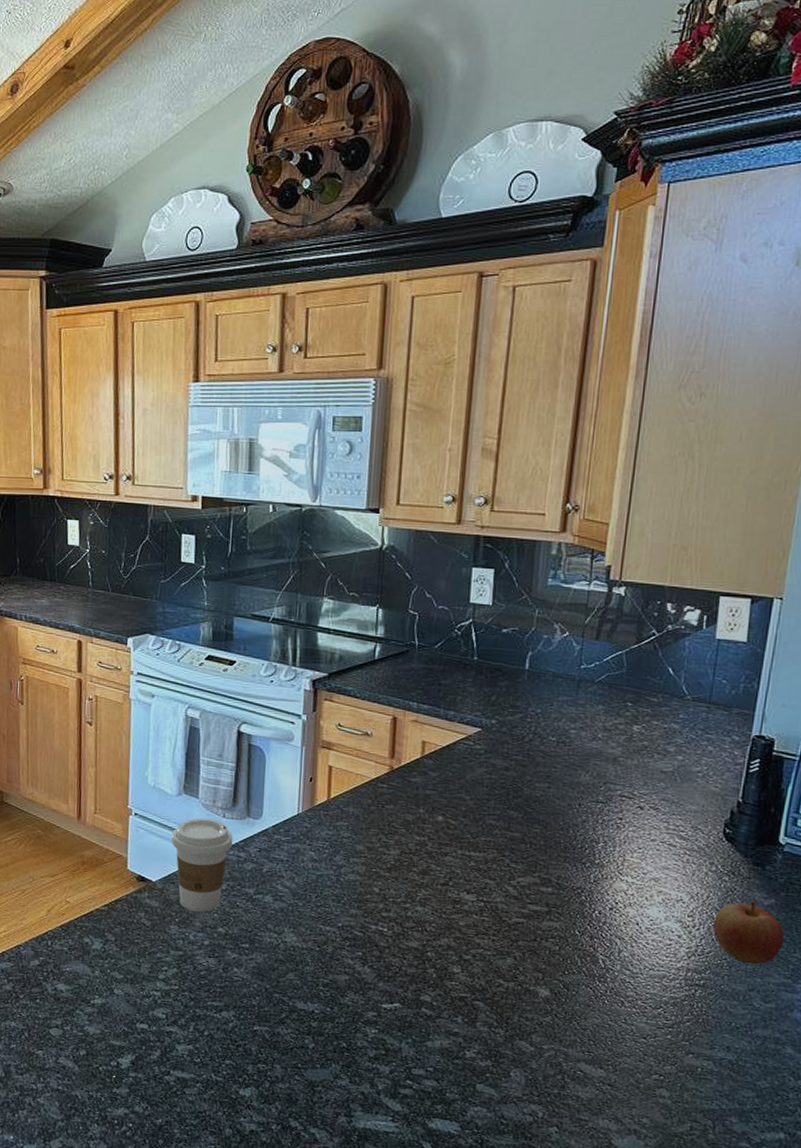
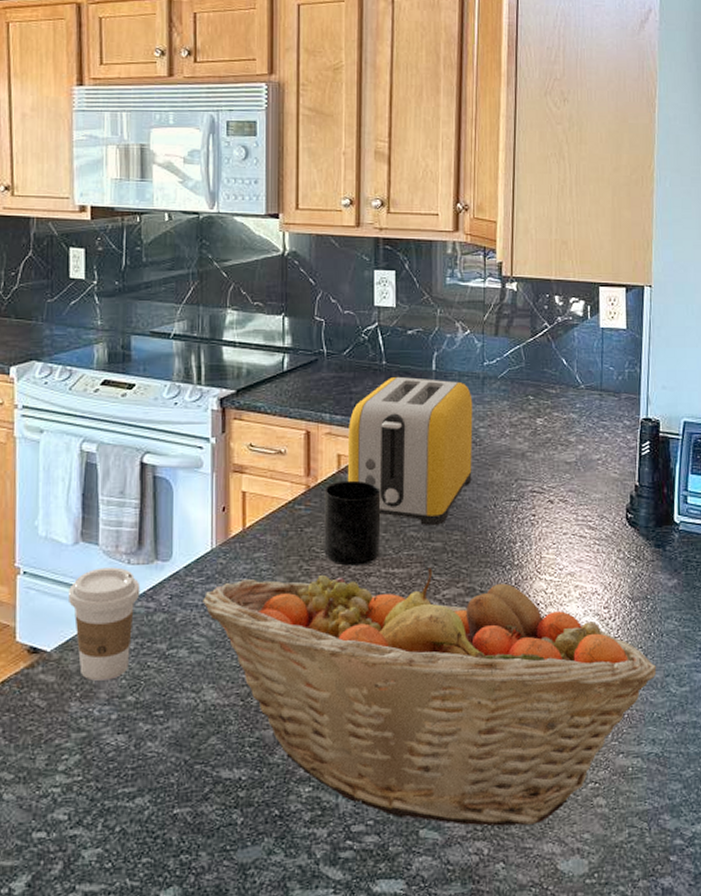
fruit basket: none [288,843,741,1101] -> present [203,567,657,827]
mug: none [403,765,463,845] -> present [324,480,381,566]
toaster: none [430,673,566,818] -> present [347,377,473,527]
apple: present [713,900,785,965] -> none [627,583,690,649]

